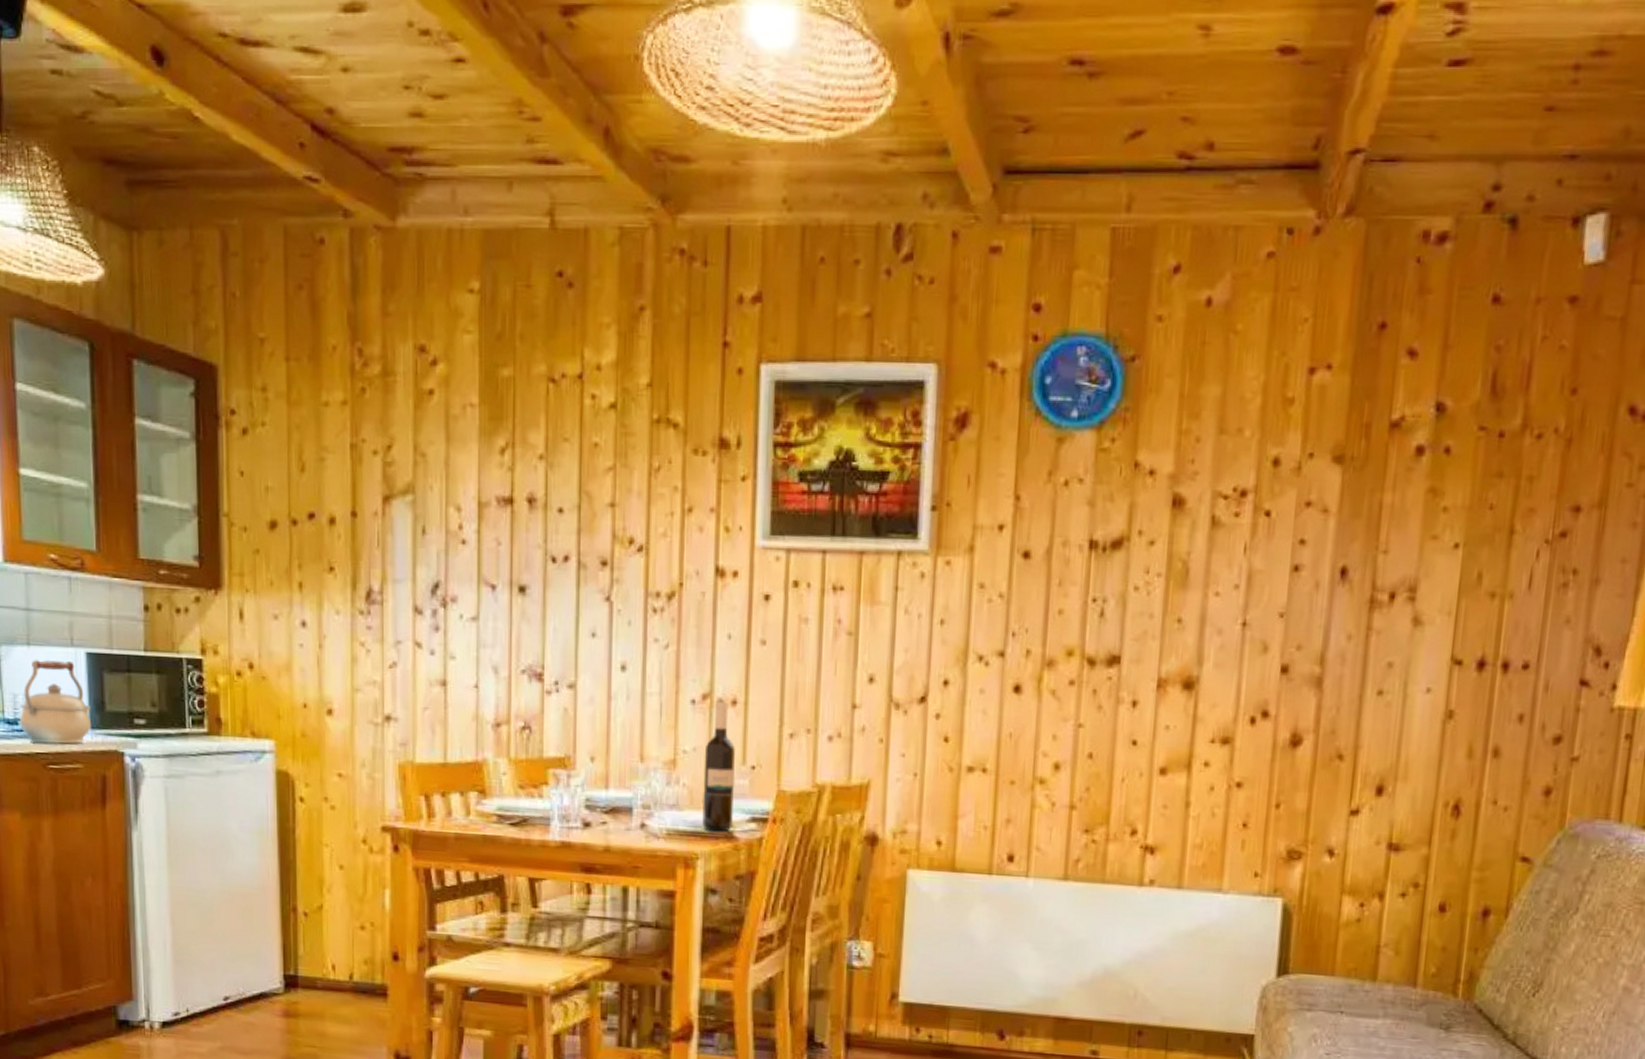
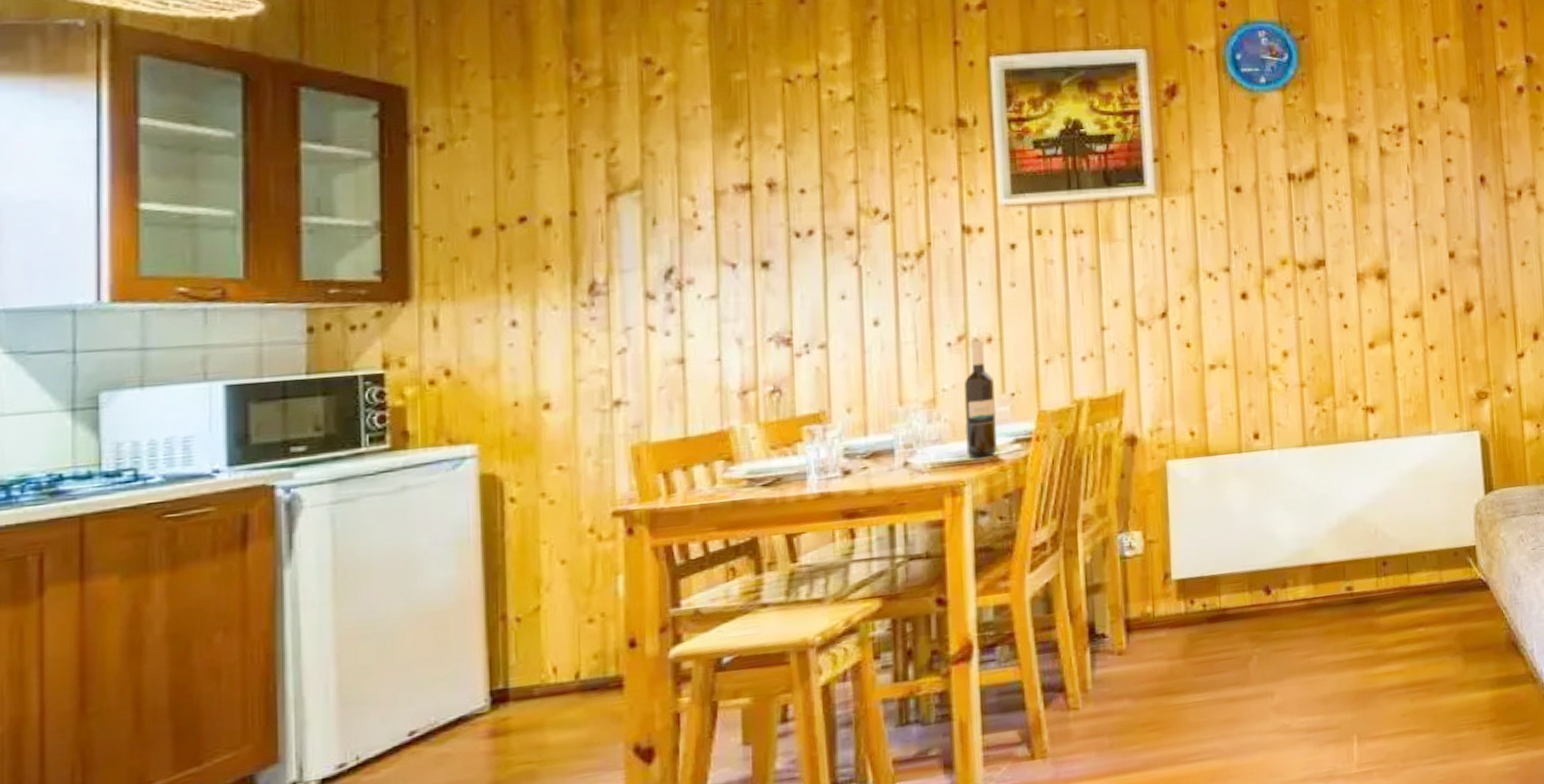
kettle: present [19,660,92,744] -> none [123,397,230,493]

